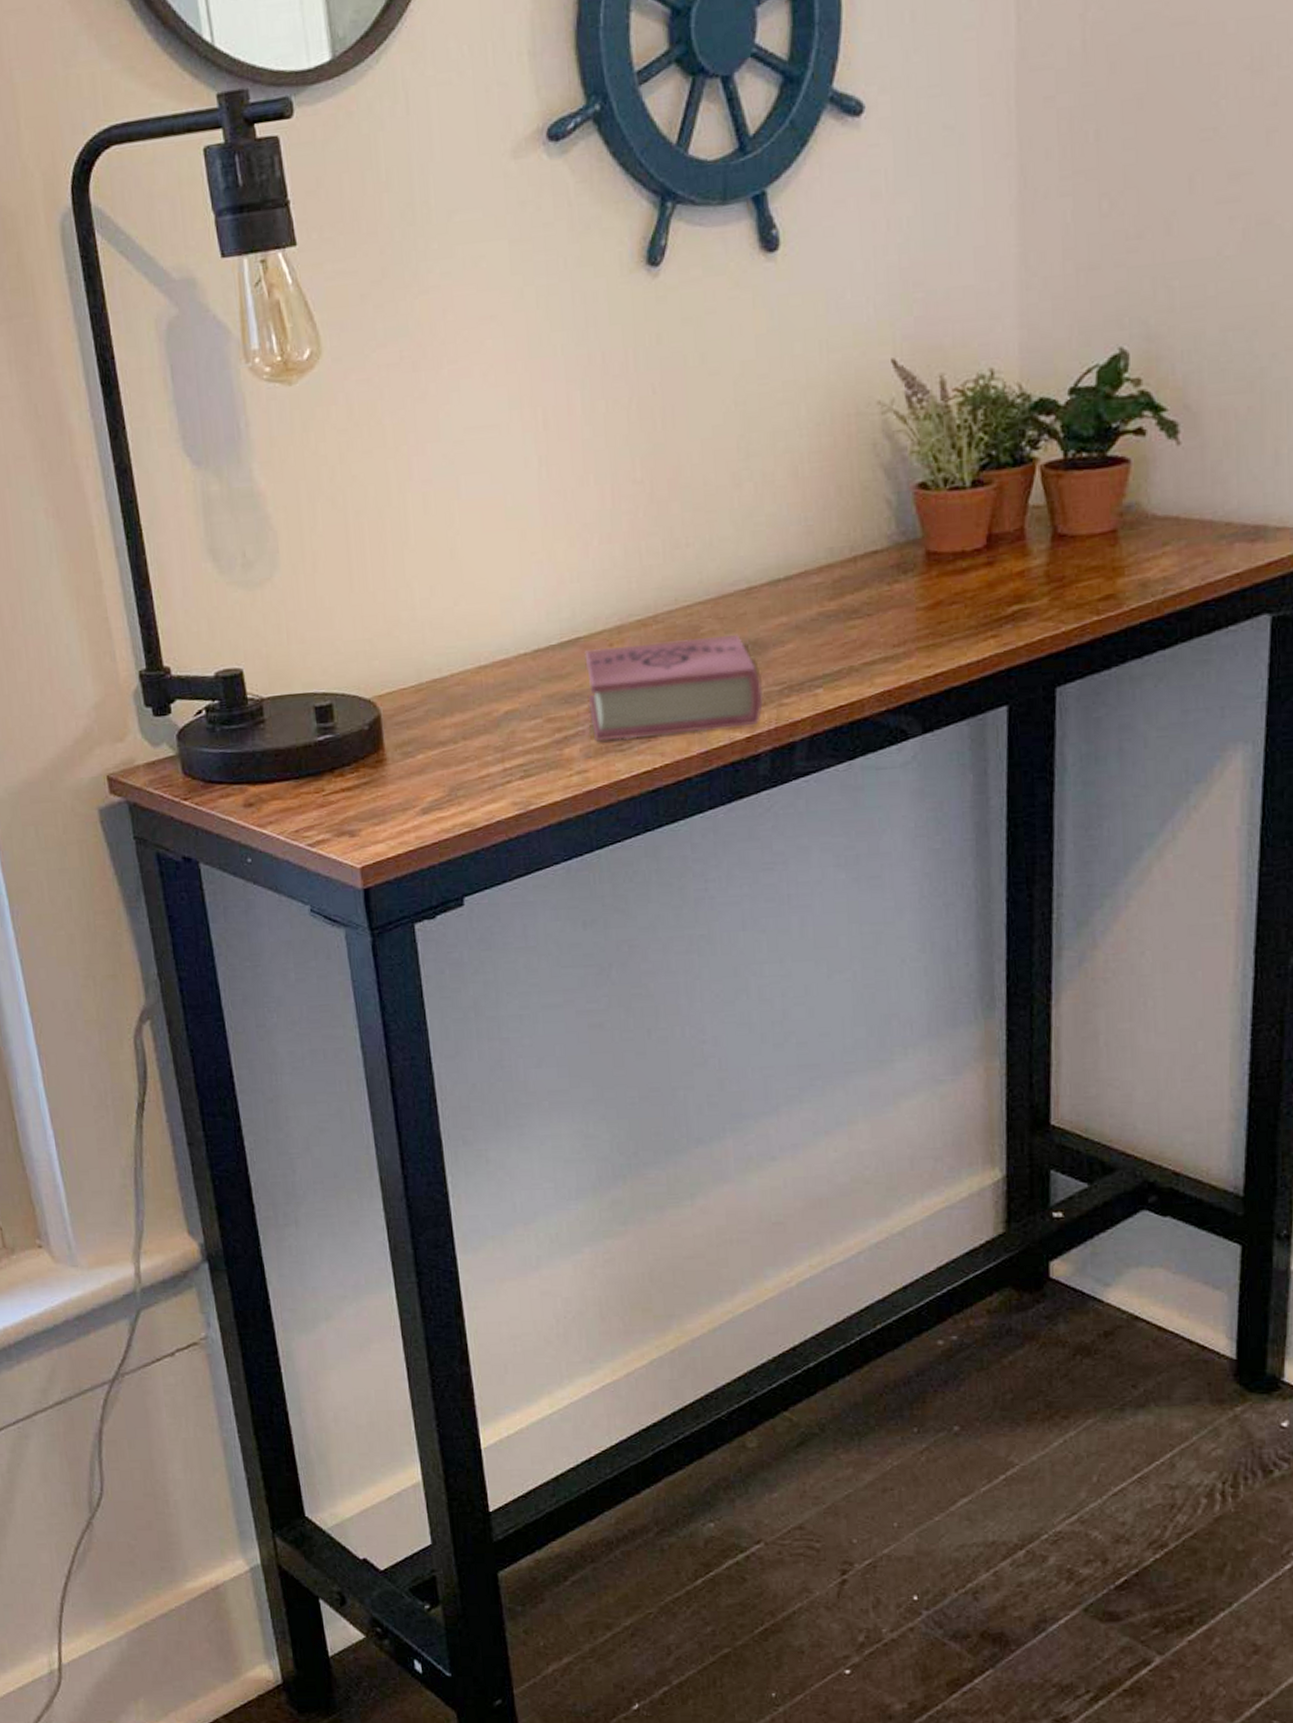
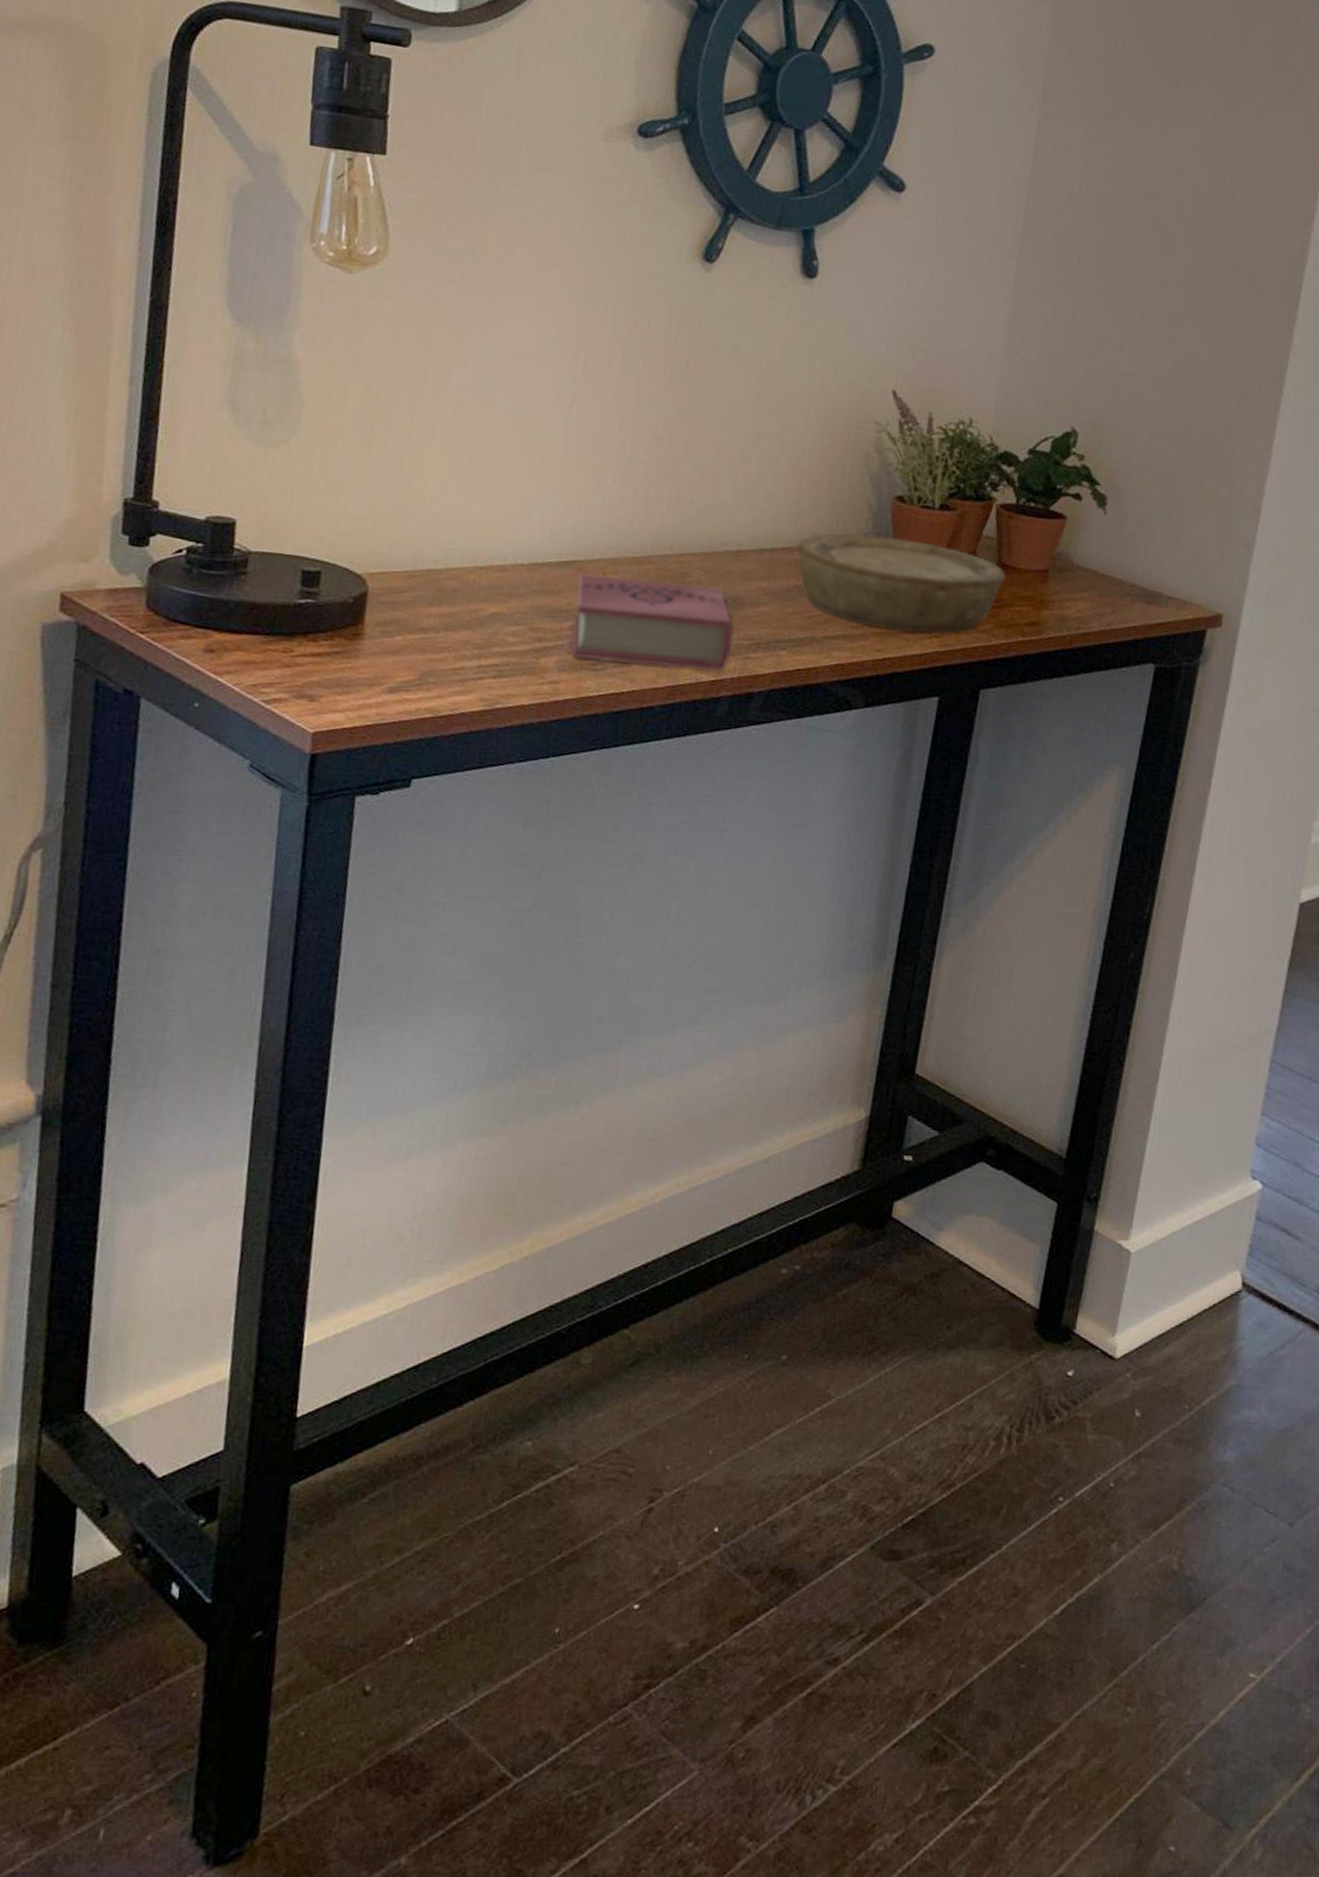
bowl: none [812,529,1065,641] -> present [795,533,1005,634]

